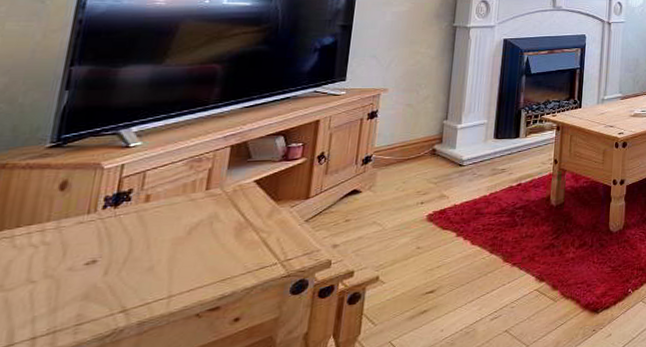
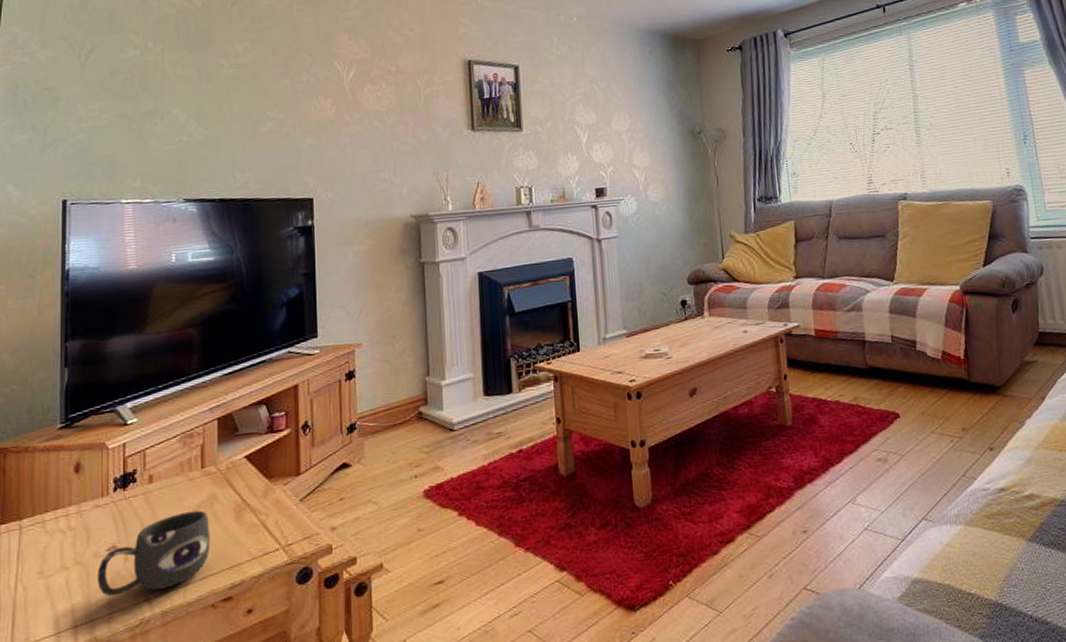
mug: none [67,228,207,308] -> present [97,510,211,597]

